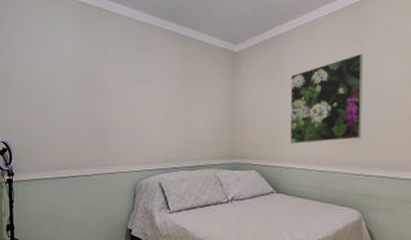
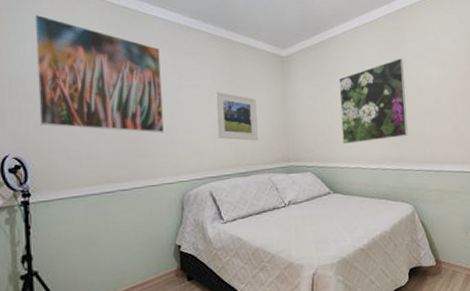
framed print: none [19,14,122,125] -> present [34,14,165,133]
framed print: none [168,86,206,137] -> present [214,91,258,141]

